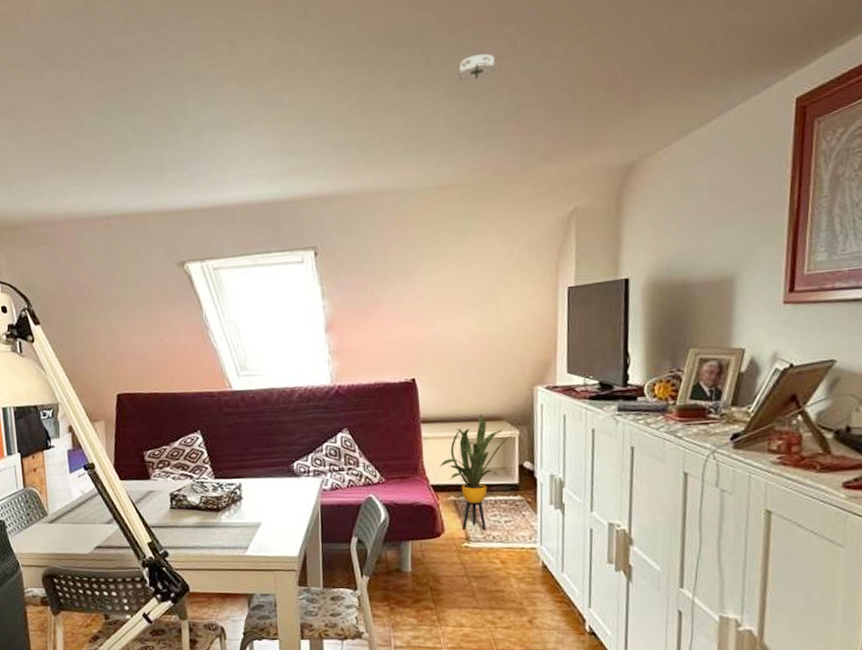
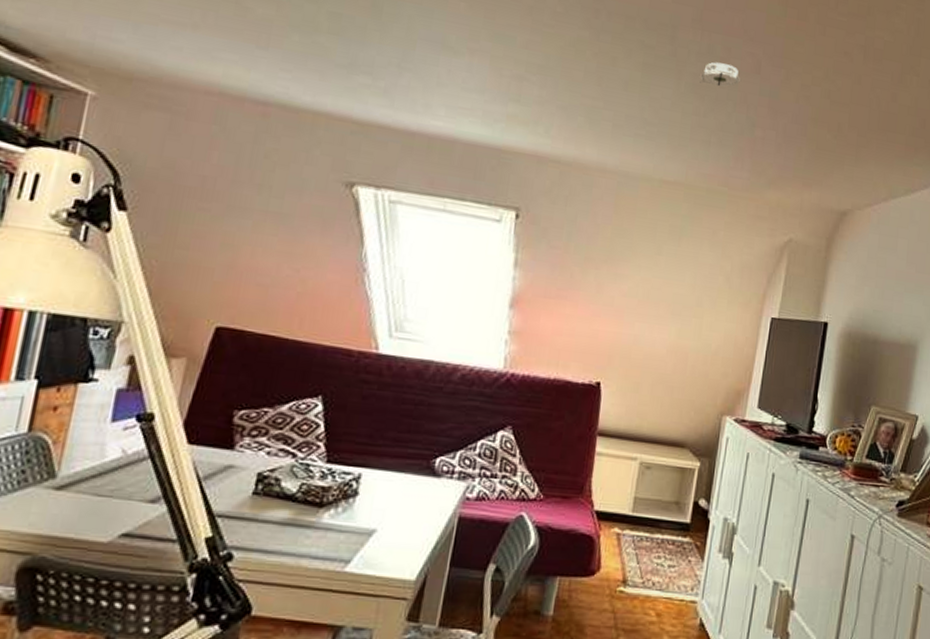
house plant: present [439,414,520,530] -> none [609,437,701,573]

